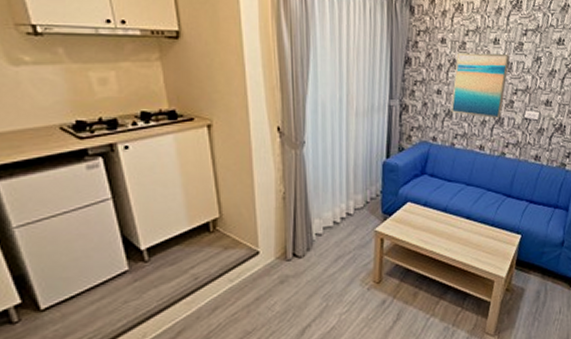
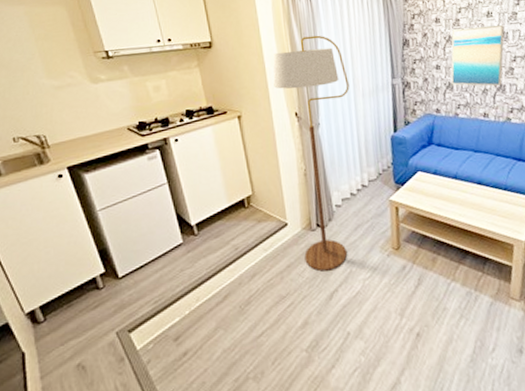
floor lamp: none [254,40,342,305] -> present [273,35,350,272]

